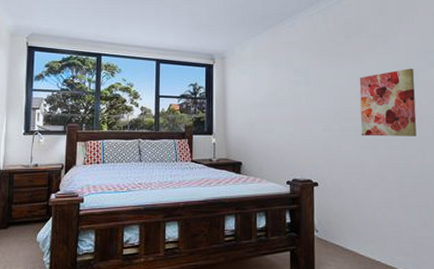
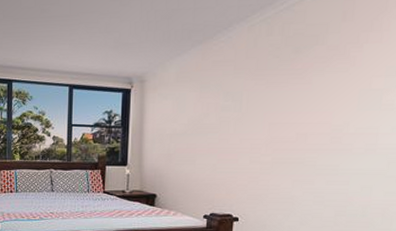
wall art: present [359,68,417,136] -> none [296,88,377,170]

